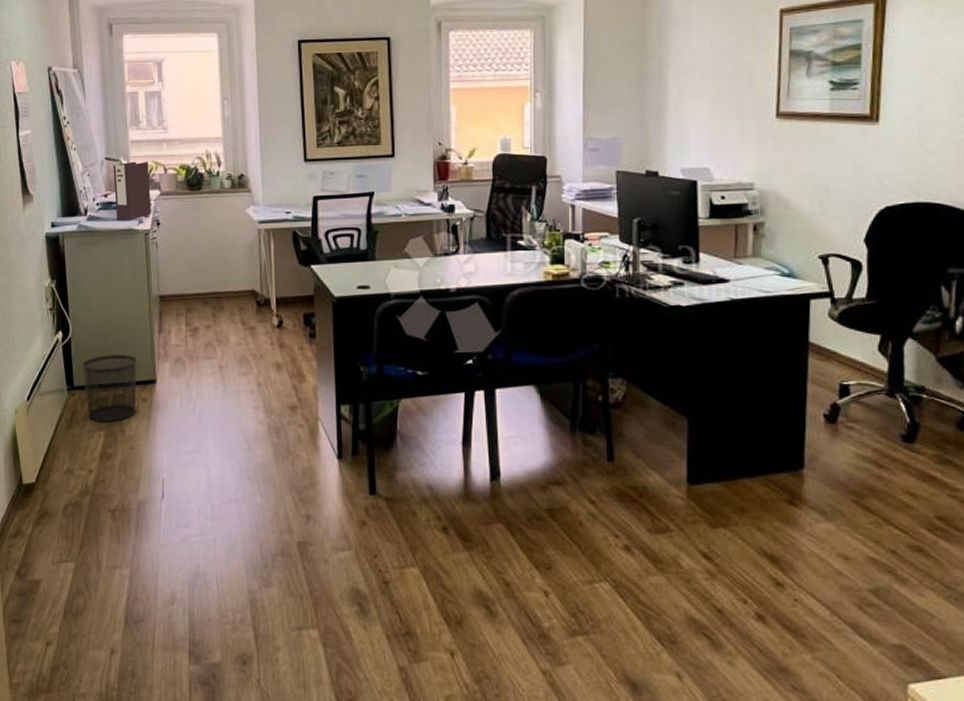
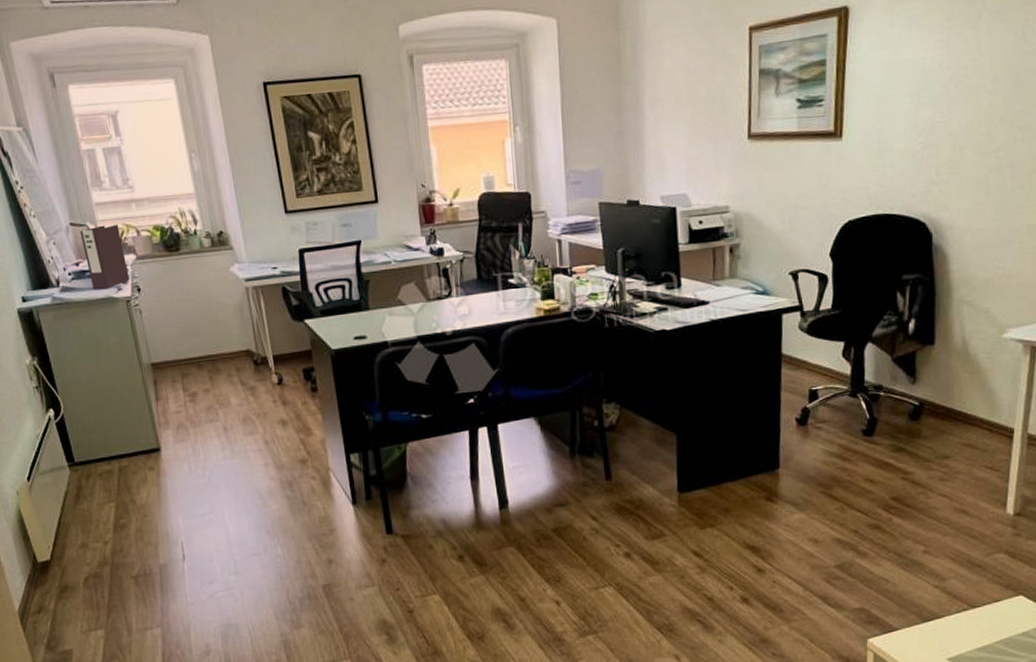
waste bin: present [82,355,136,423] -> none [80,426,144,495]

